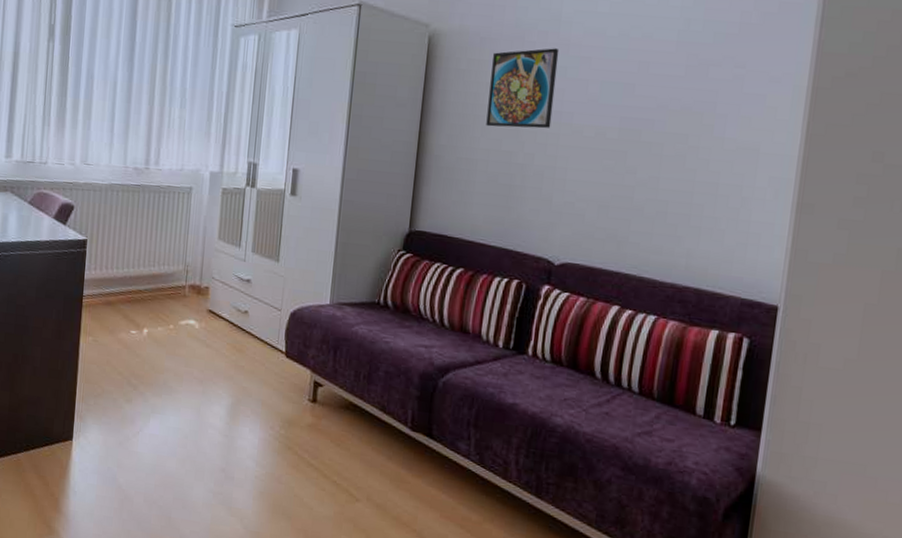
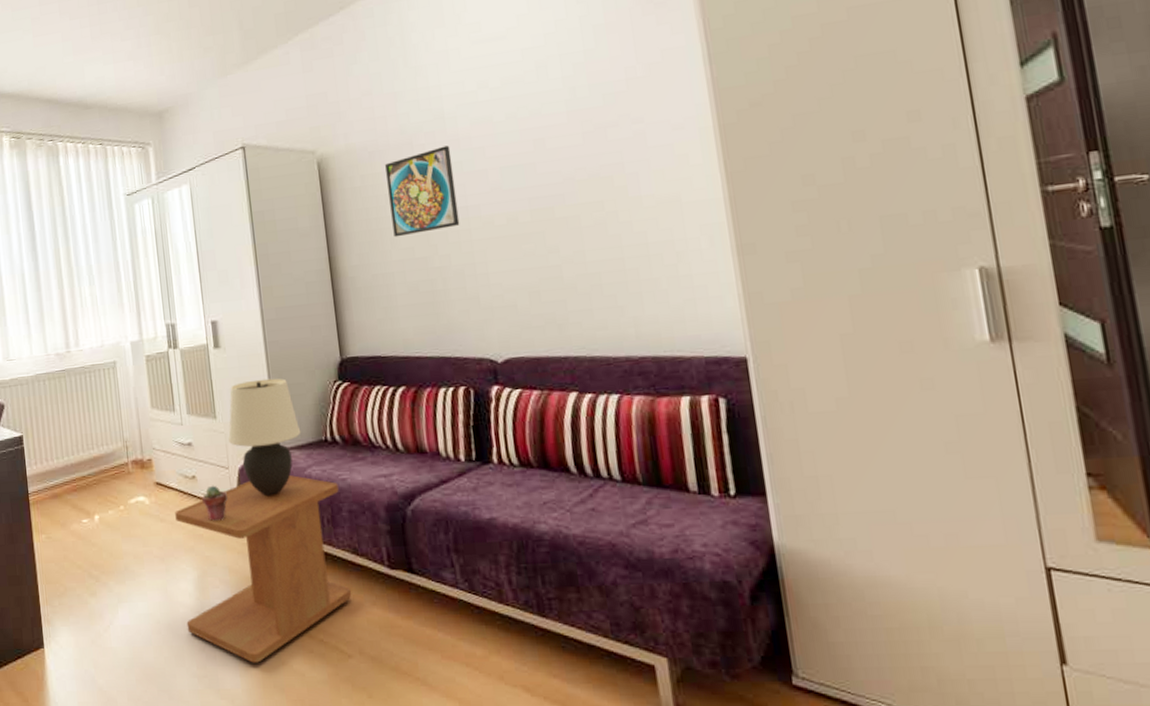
side table: none [212,326,381,491] -> present [175,475,351,663]
potted succulent: none [250,323,275,357] -> present [202,485,228,521]
table lamp: none [287,233,357,344] -> present [228,378,301,497]

